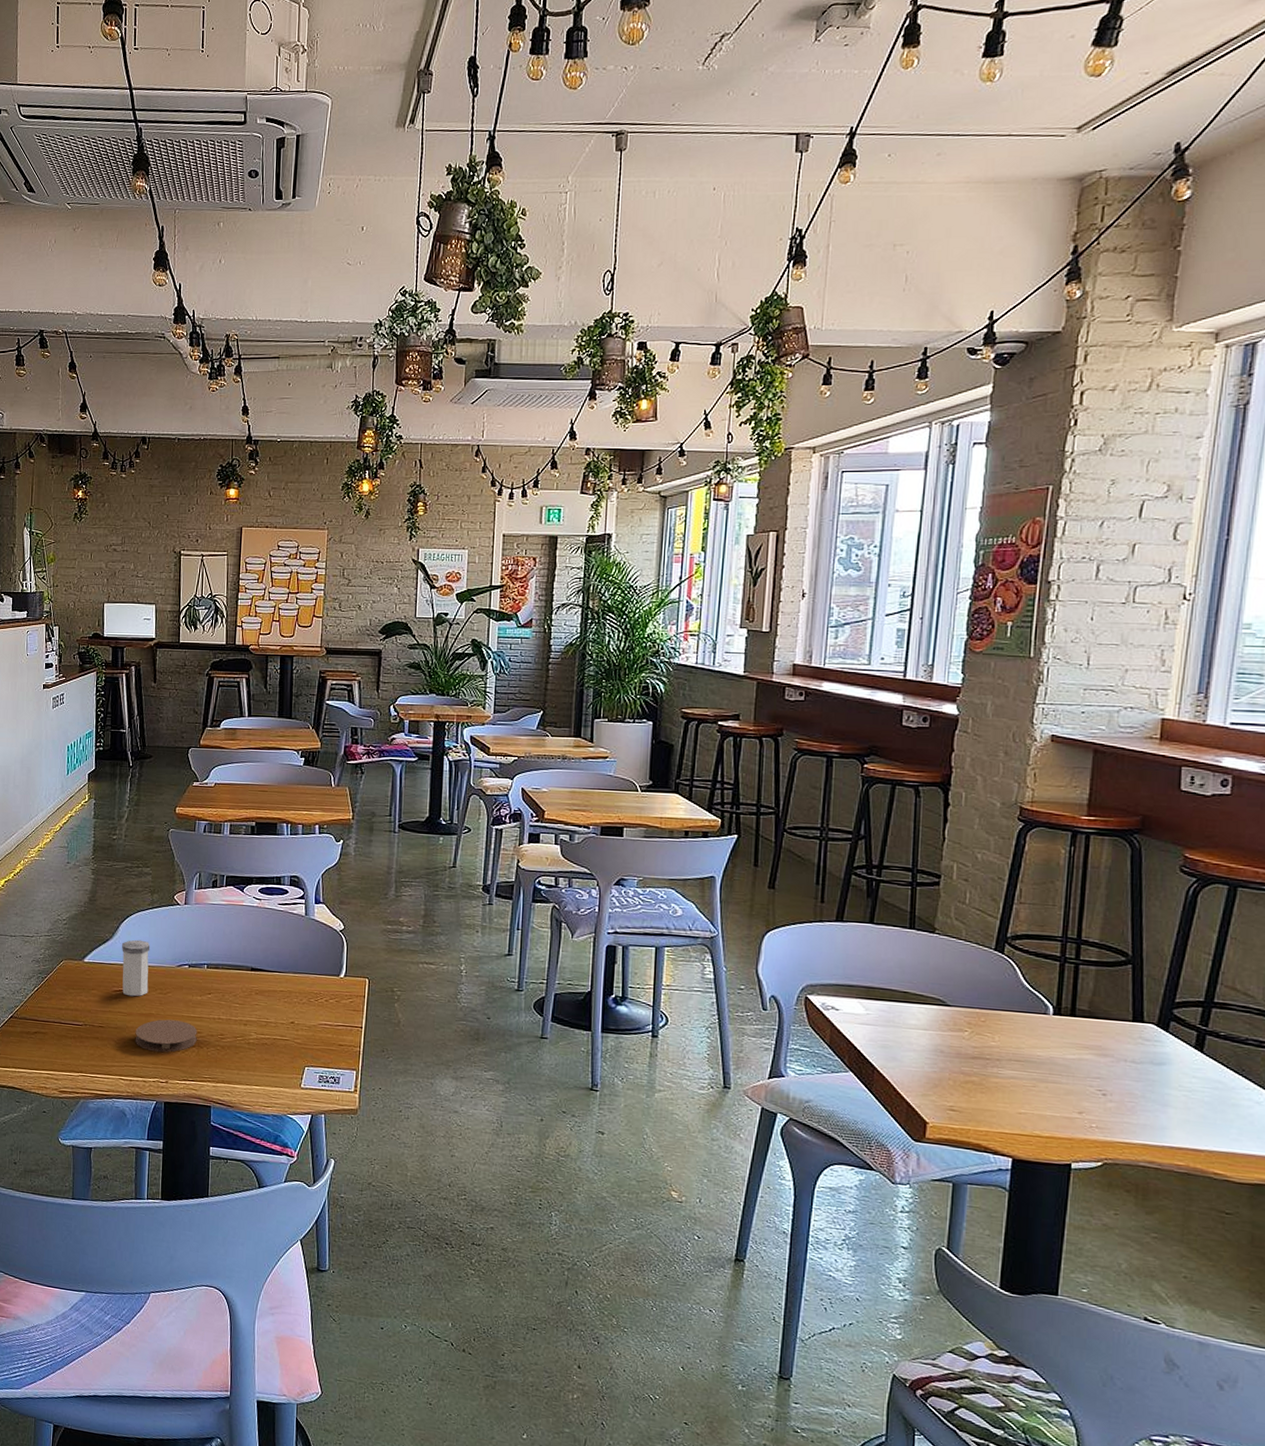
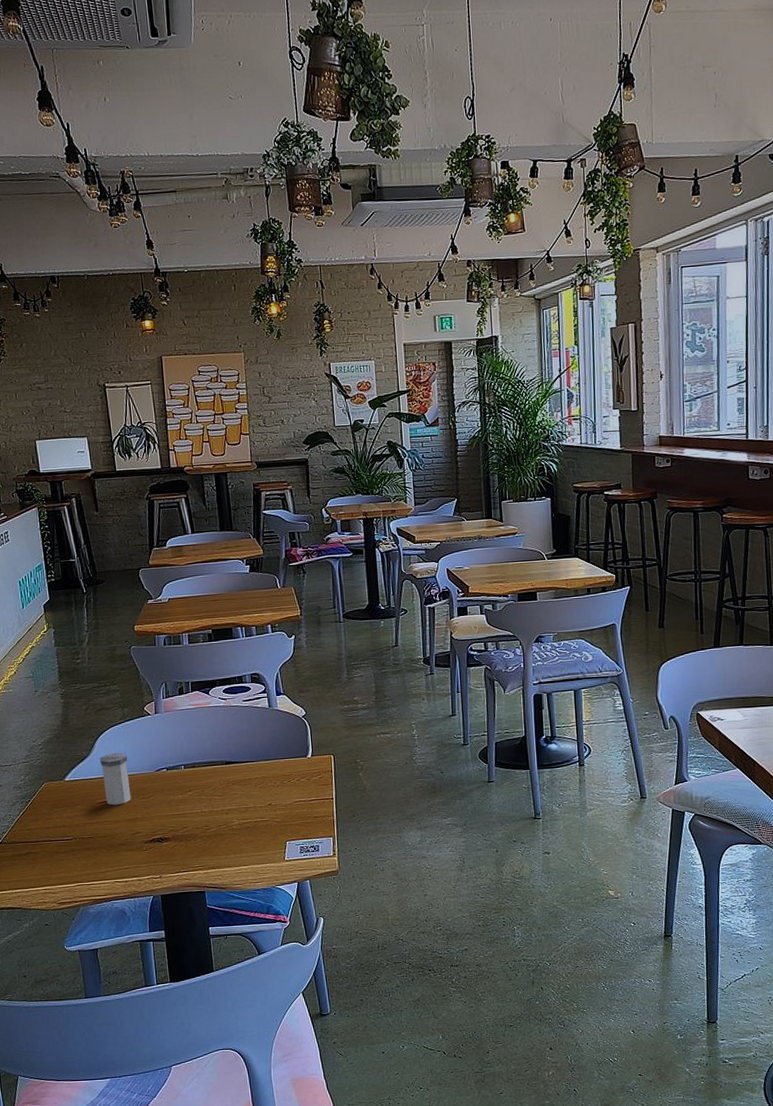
coaster: present [135,1019,197,1053] -> none [124,820,184,852]

